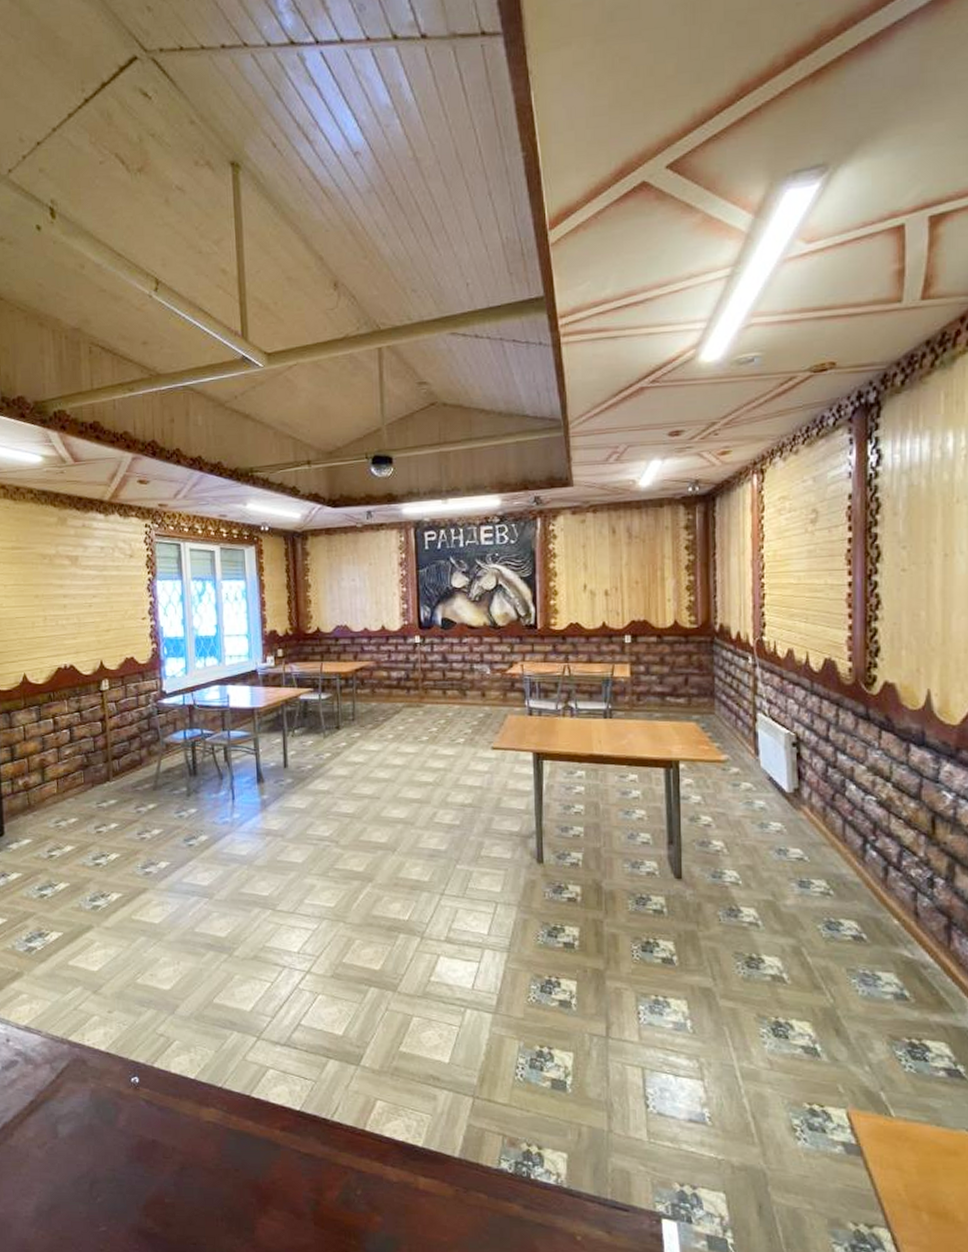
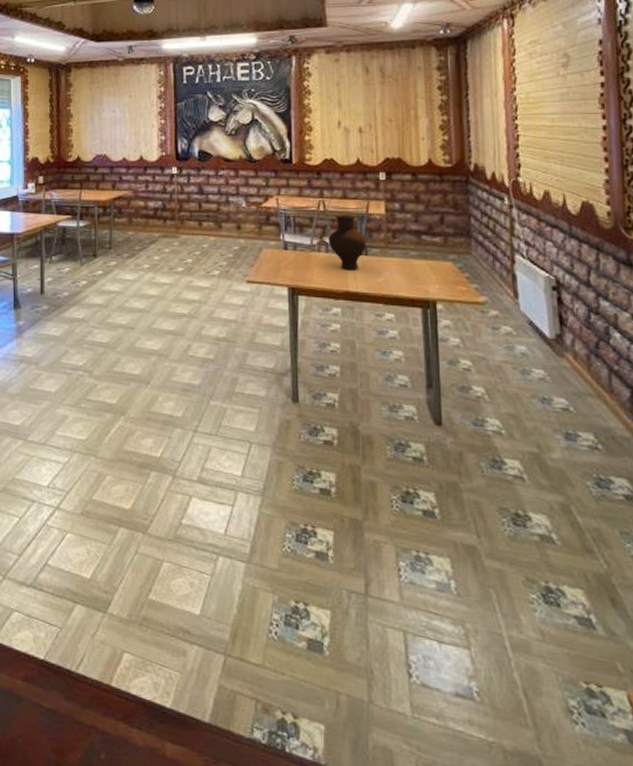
vase: none [573,678,612,733] -> present [328,215,367,269]

